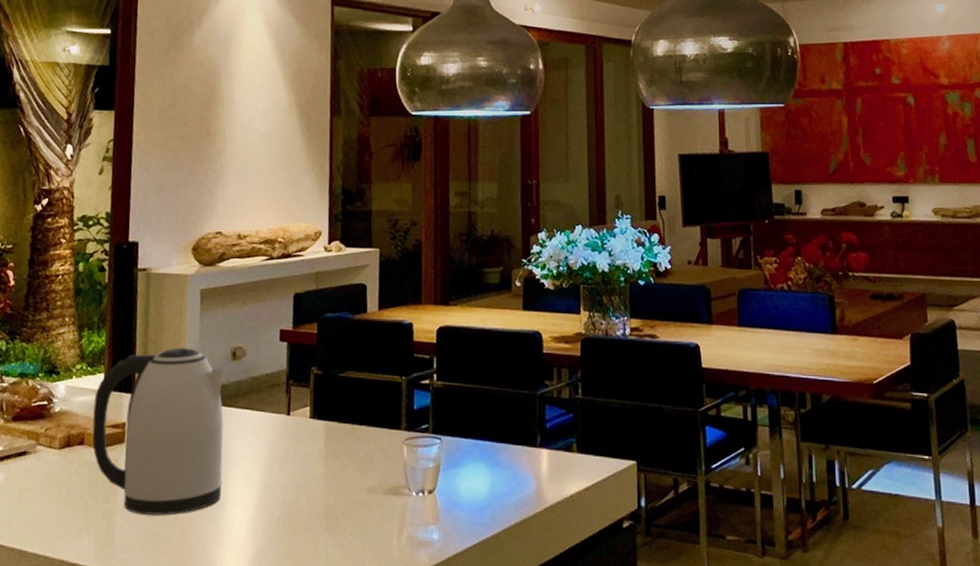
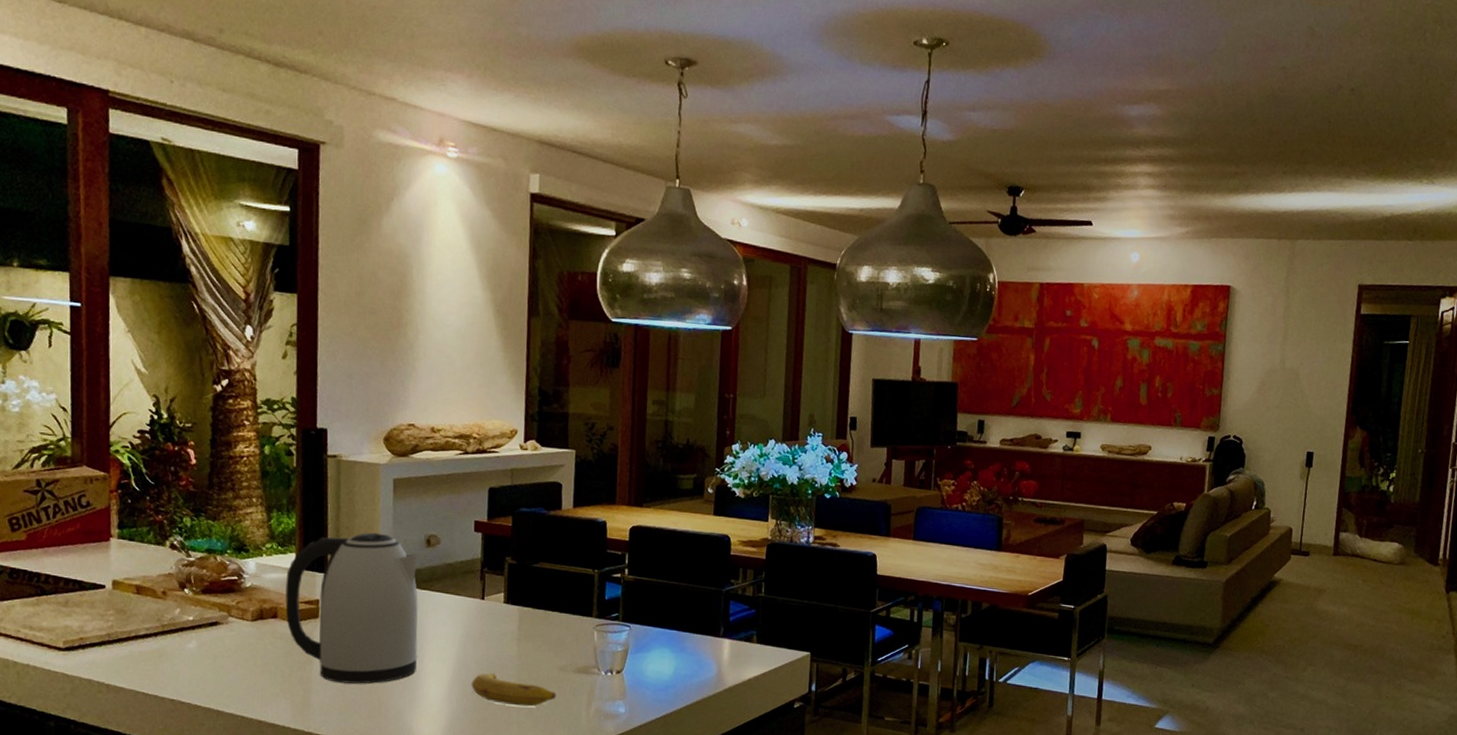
fruit: none [277,497,366,536] -> present [471,672,557,707]

